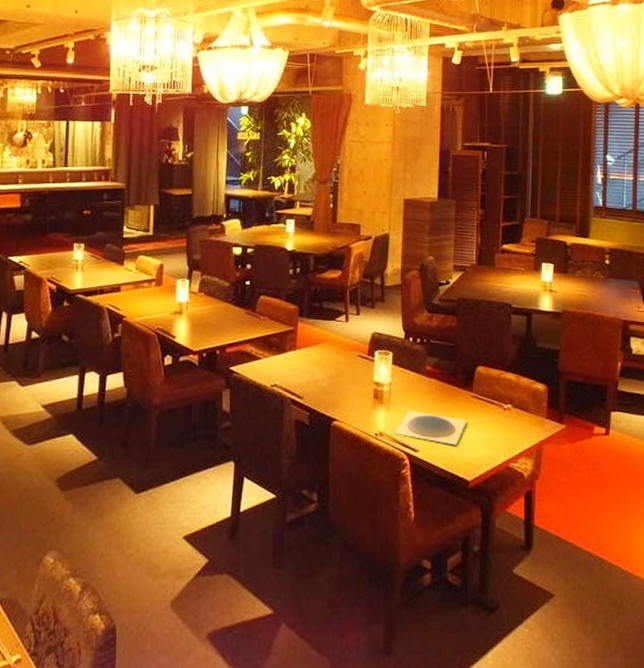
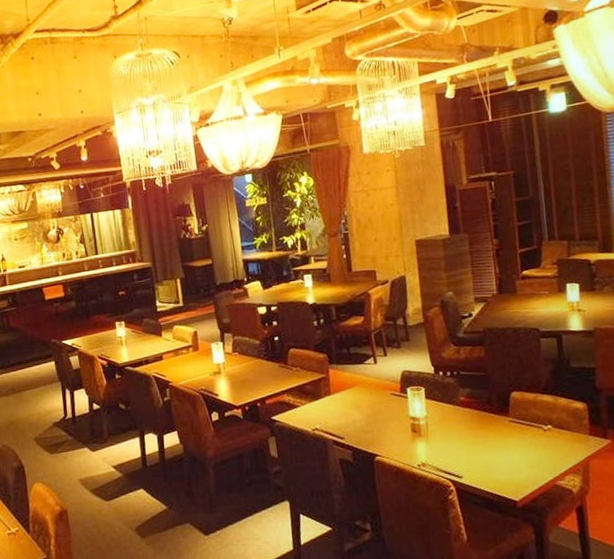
plate: present [393,410,468,446] -> none [436,440,508,469]

